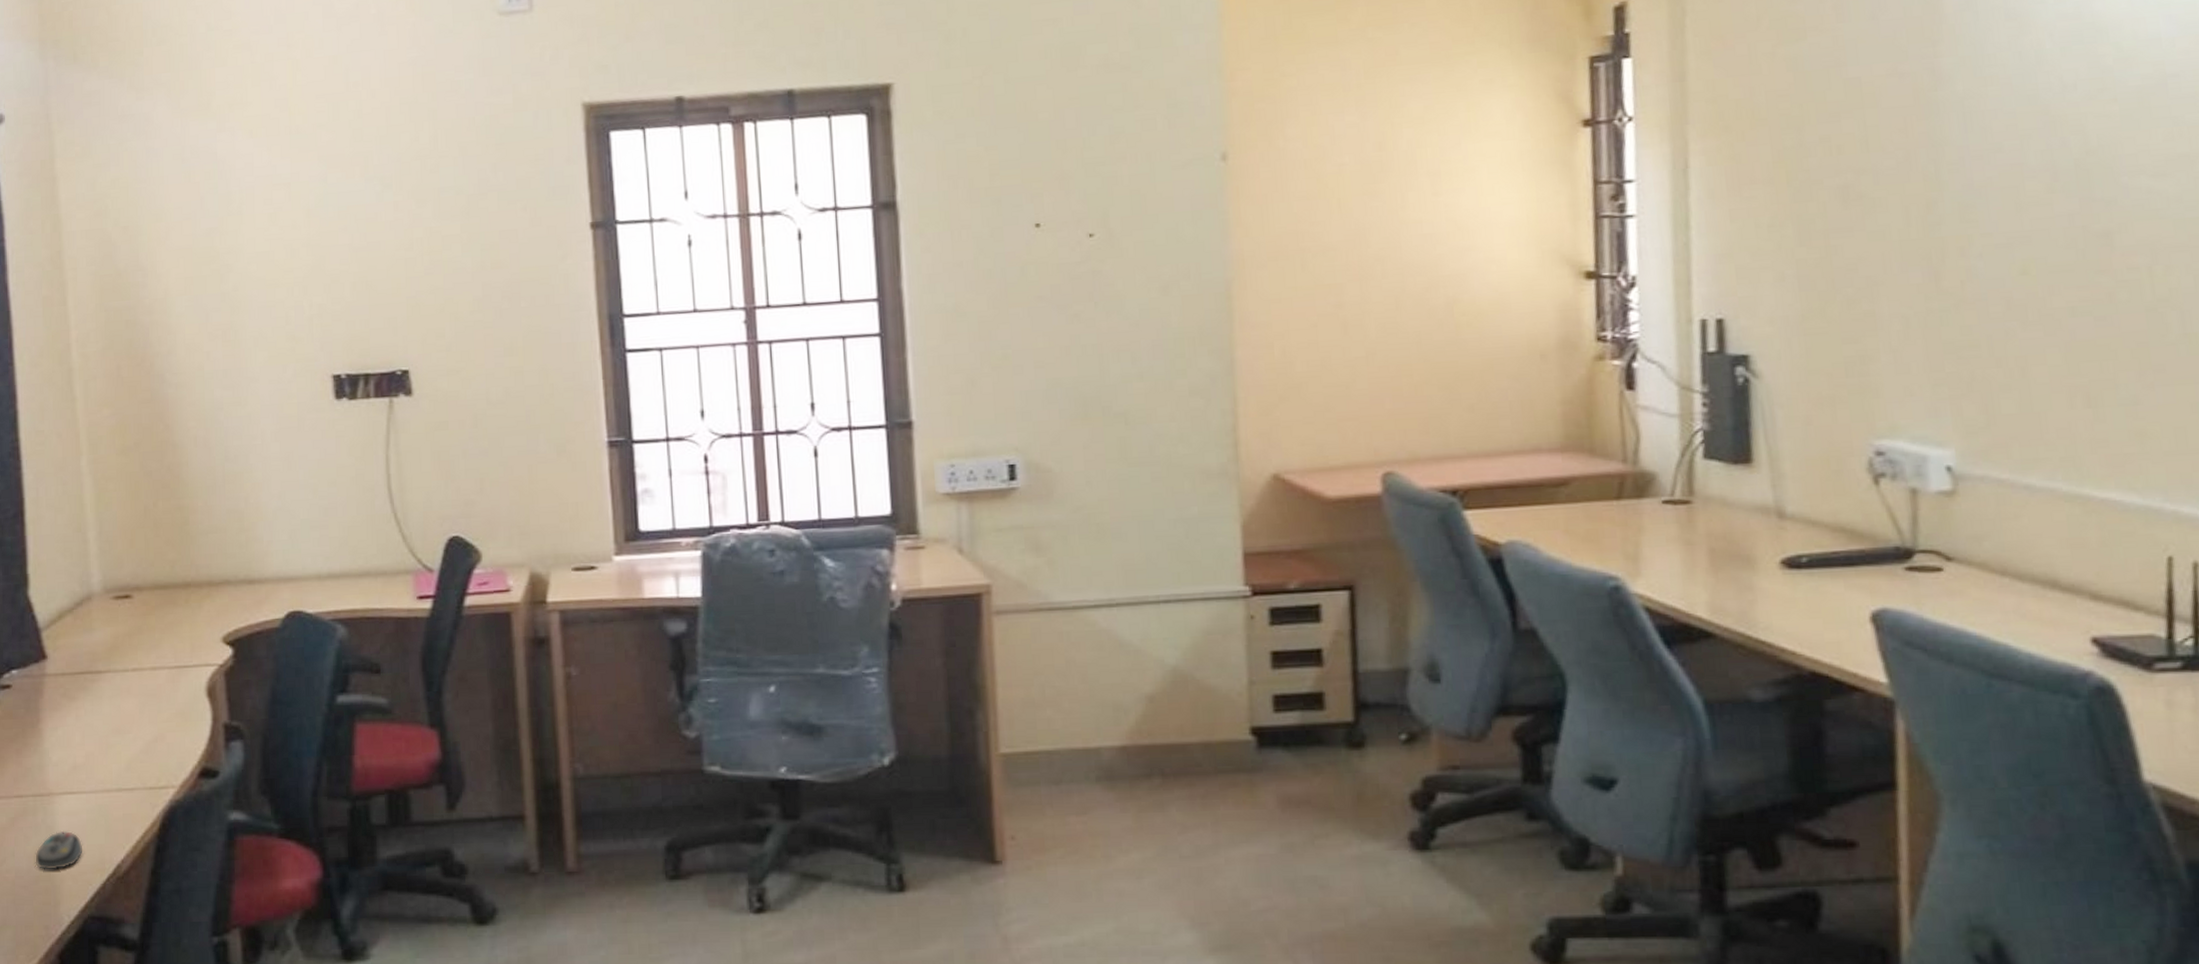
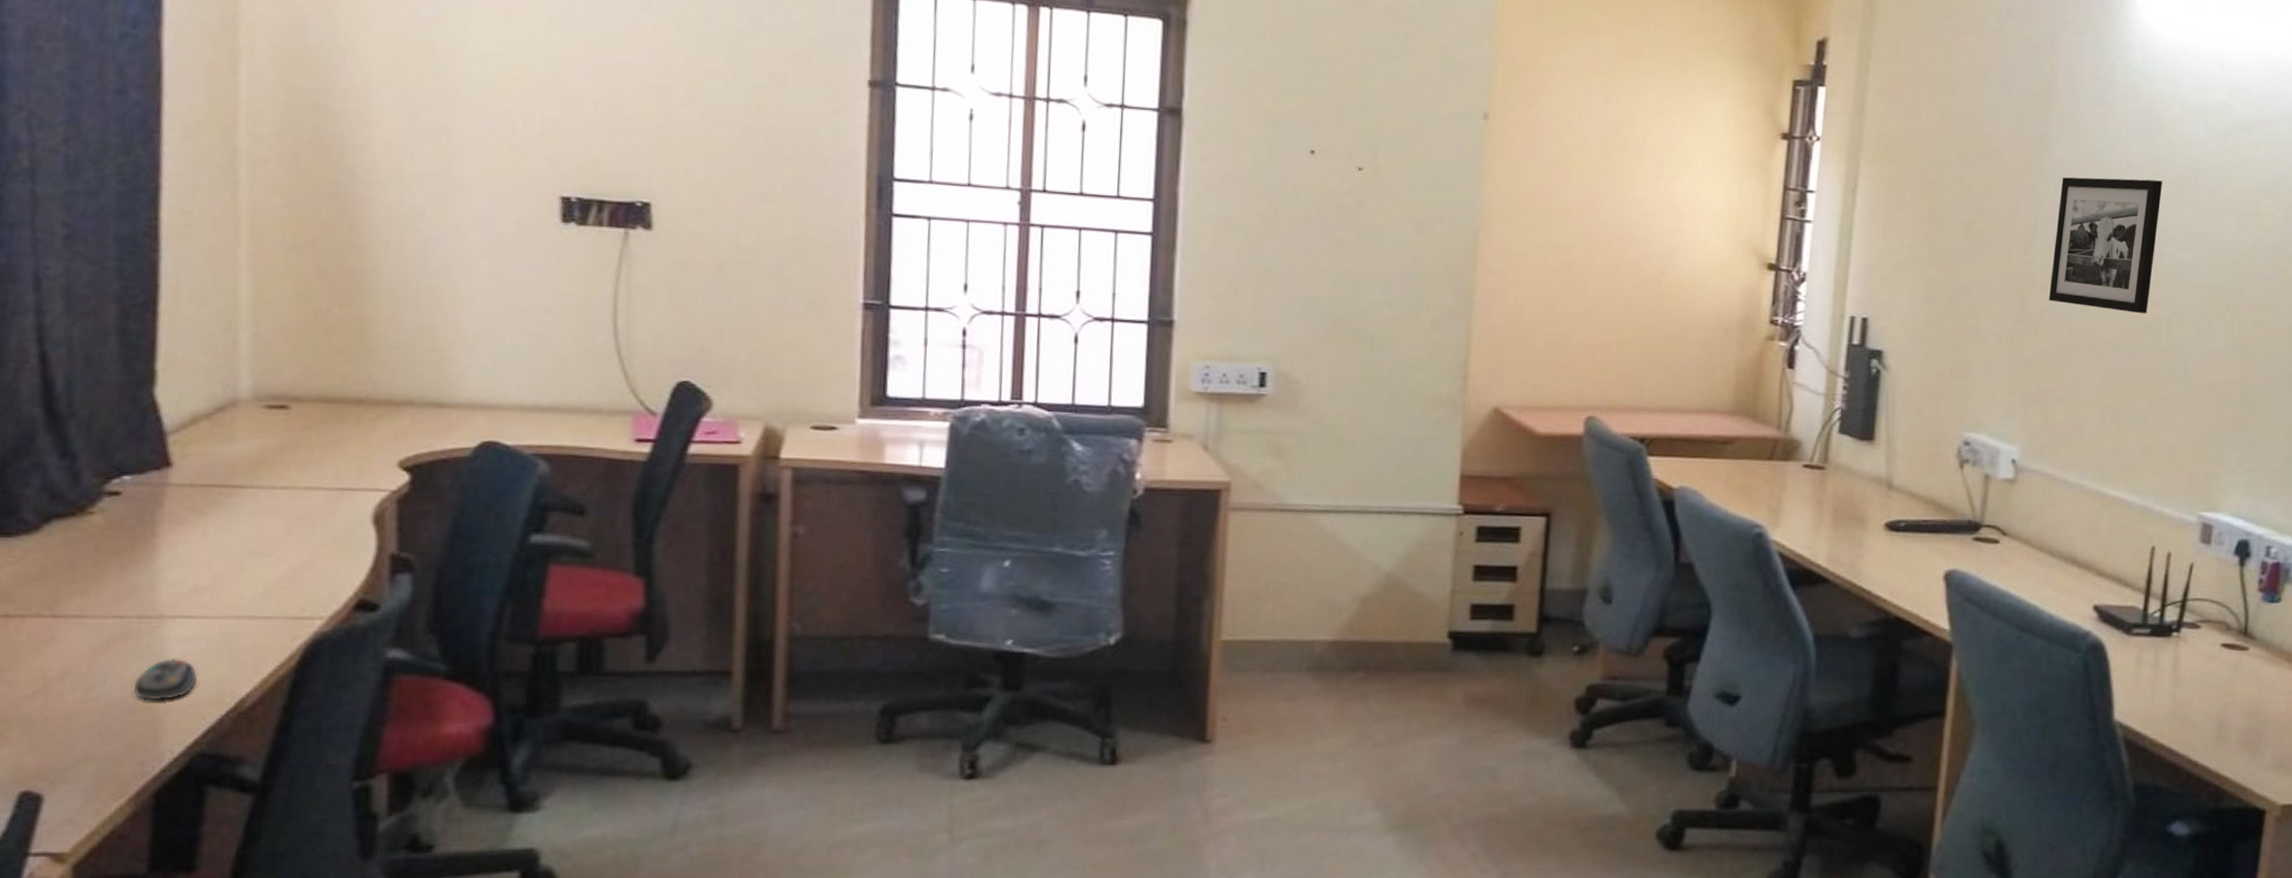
picture frame: none [1967,97,2118,268] -> present [2048,177,2163,314]

